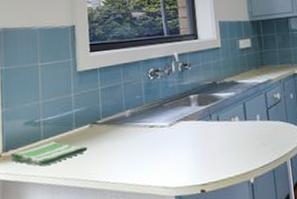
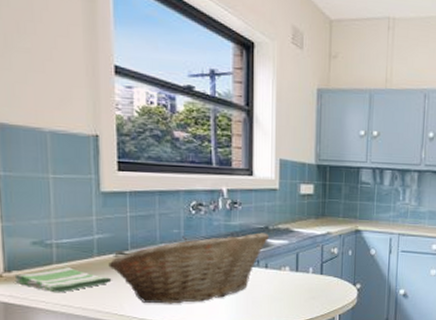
fruit basket: none [85,88,218,167] -> present [108,232,270,304]

